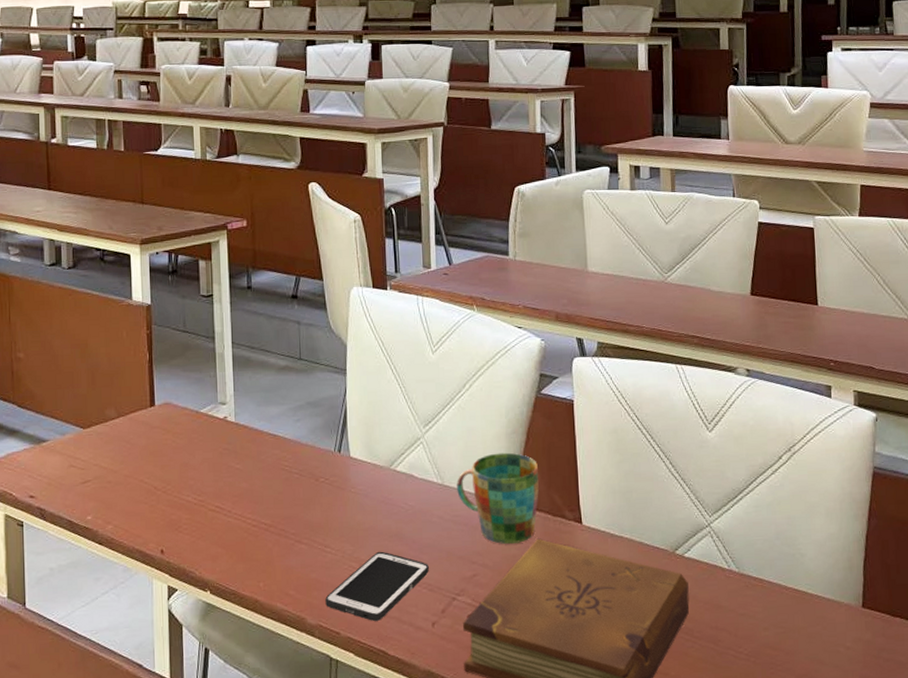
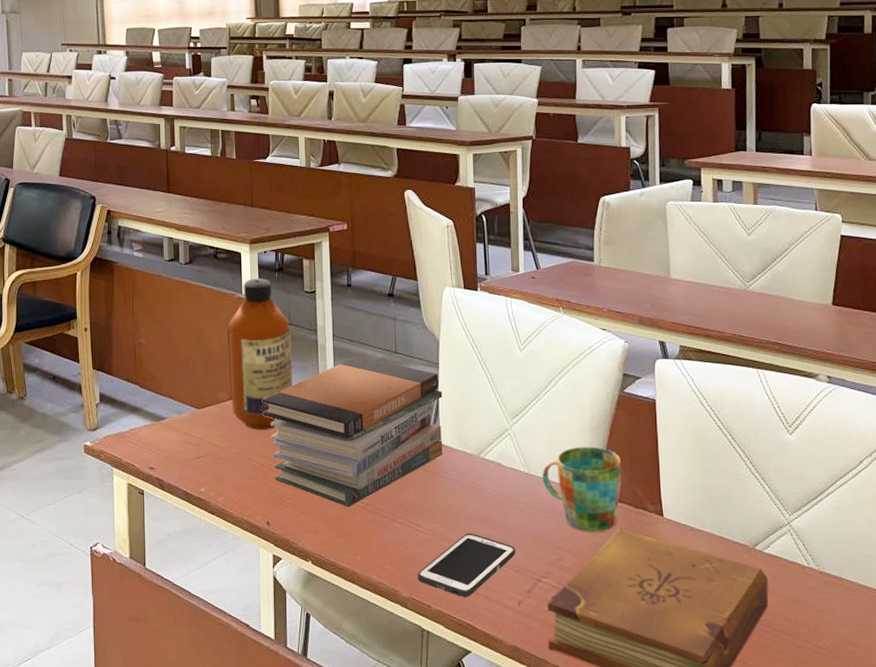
bottle: none [116,282,188,449] -> present [227,278,293,430]
book stack: none [154,364,351,530] -> present [262,356,443,507]

